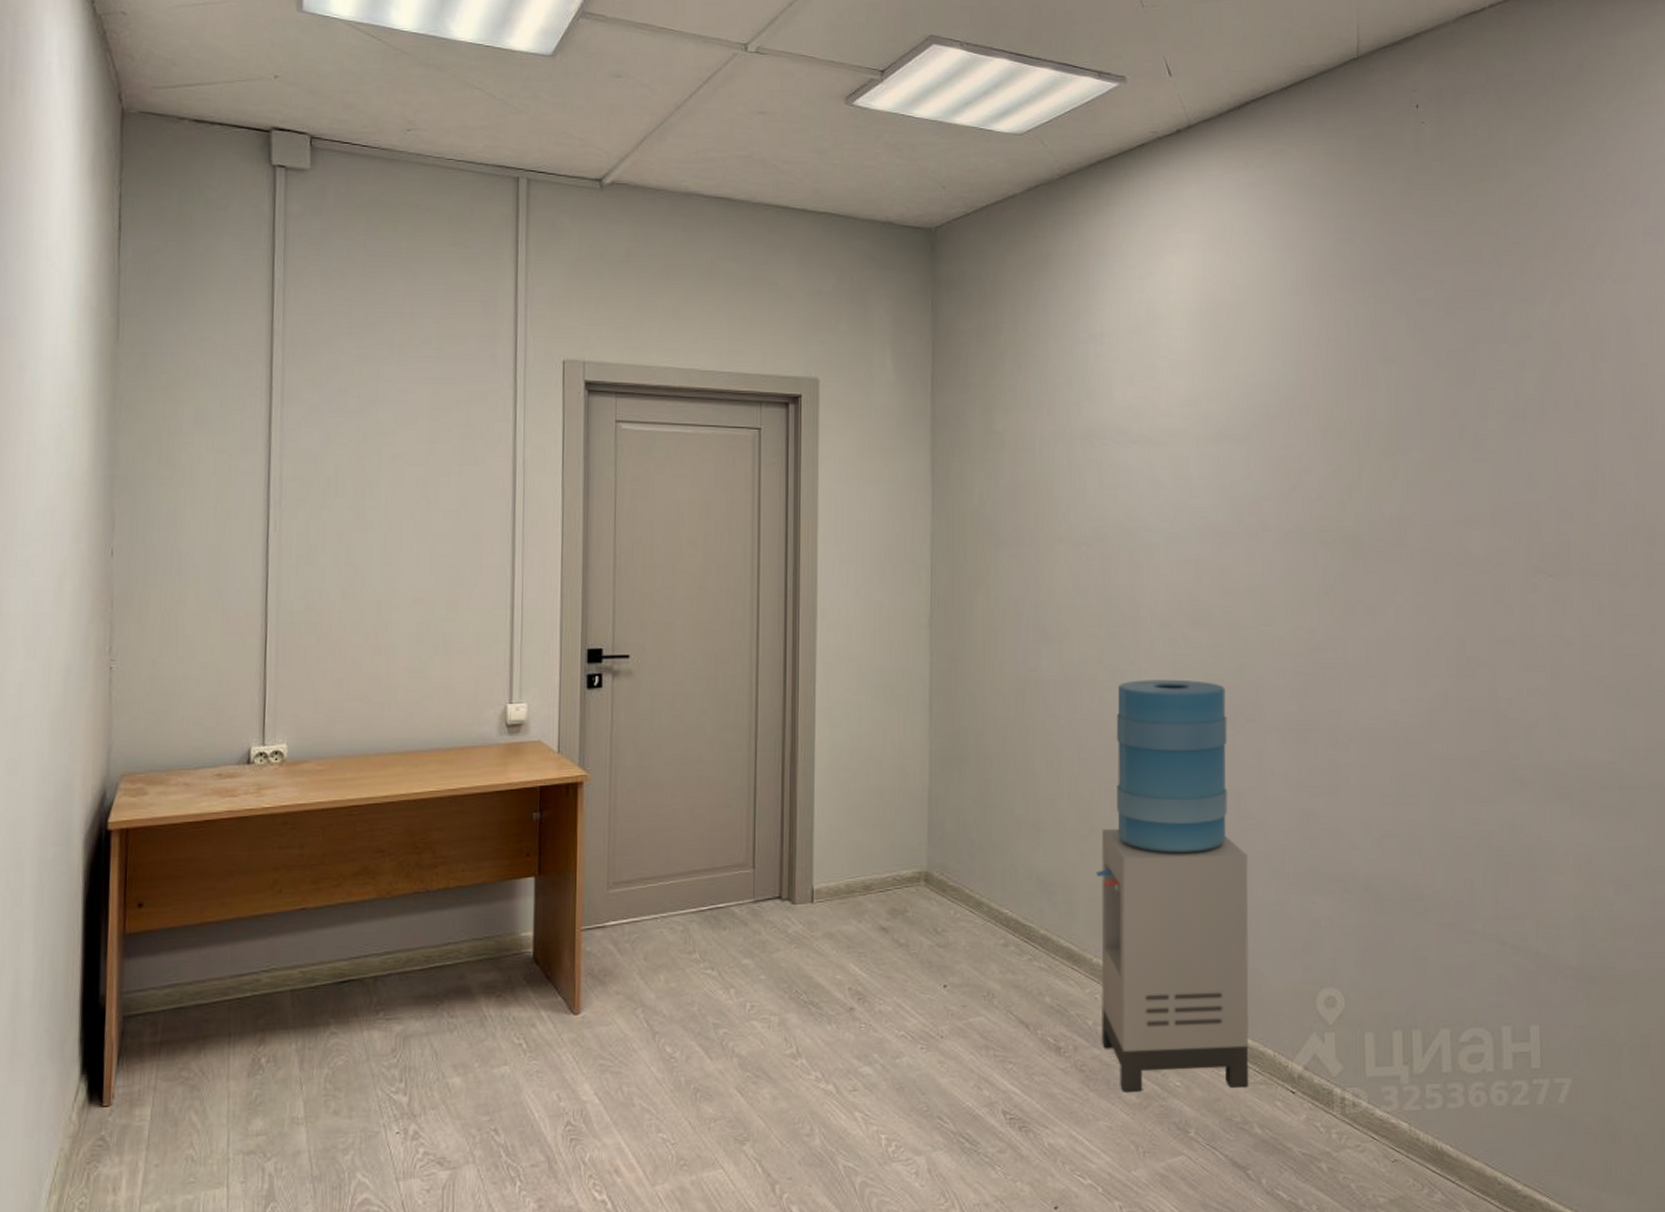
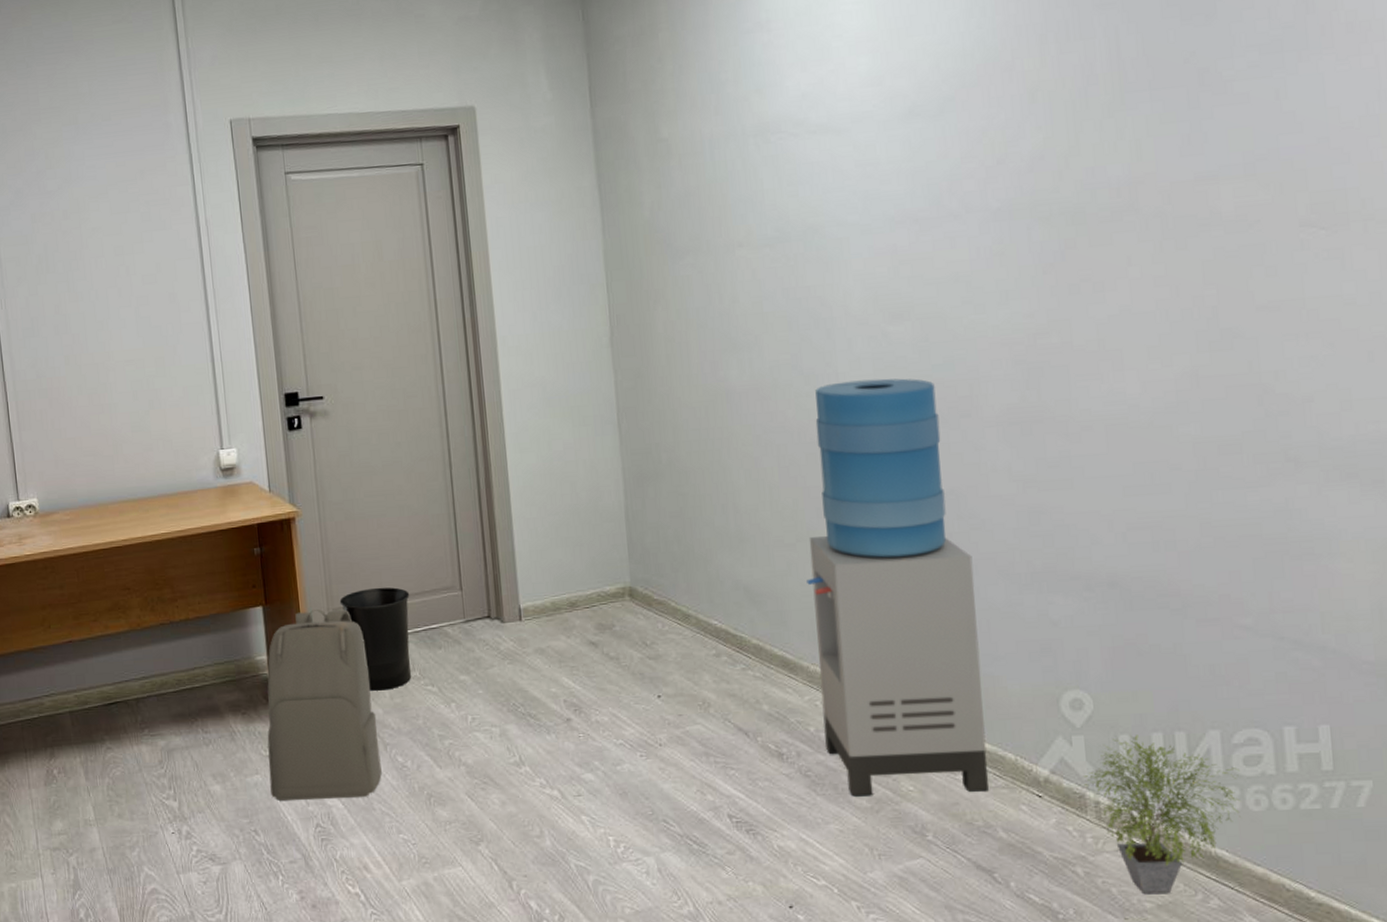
backpack: none [519,883,648,1095] -> present [267,609,382,801]
waste bin: none [621,861,699,974] -> present [339,587,411,691]
potted plant: none [1332,1032,1465,1190] -> present [1083,735,1241,895]

